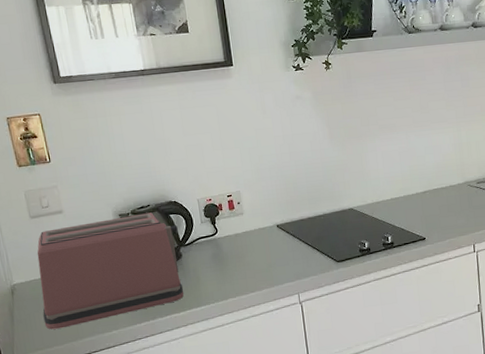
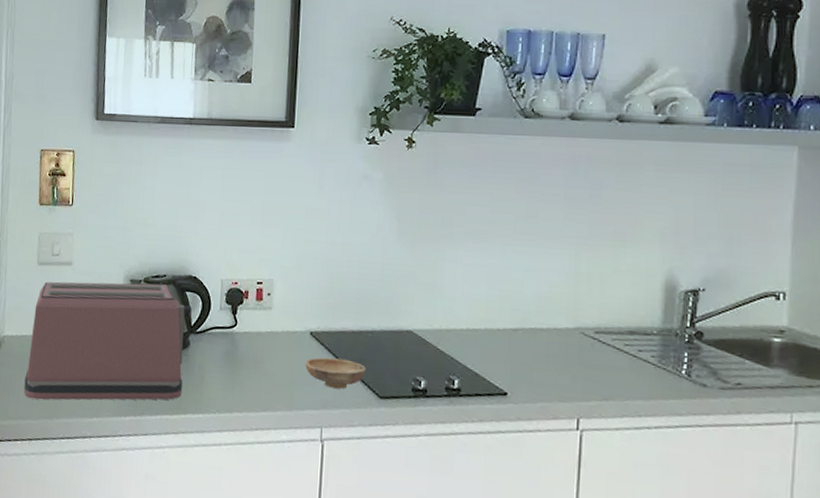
bowl: none [277,239,324,263] -> present [305,357,366,389]

